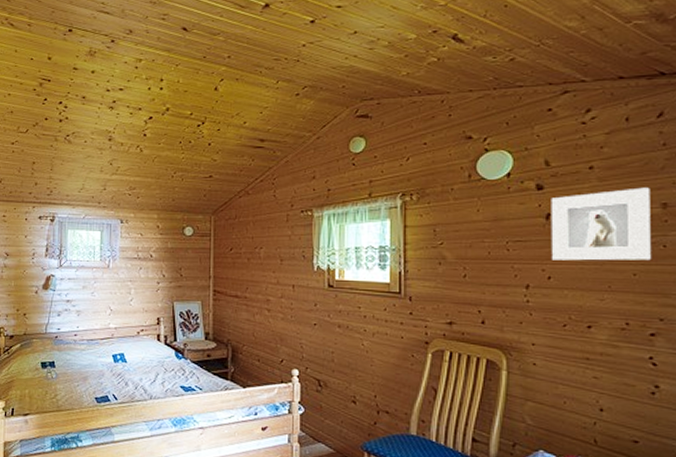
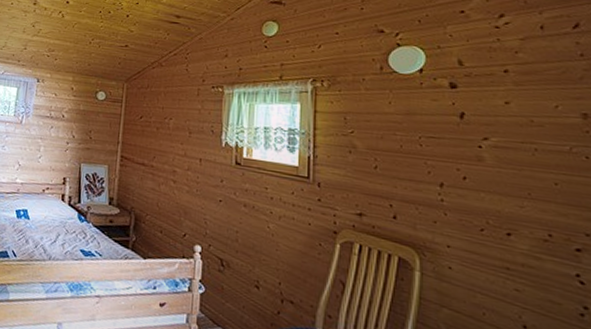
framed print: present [551,187,651,261] -> none [465,95,573,171]

